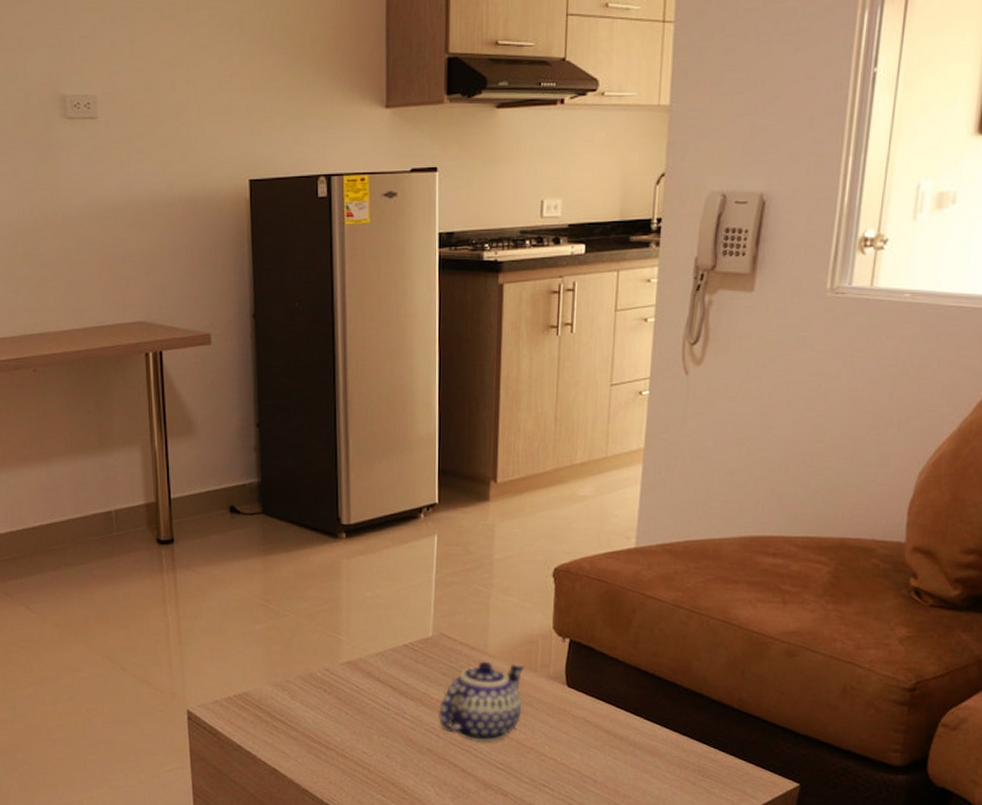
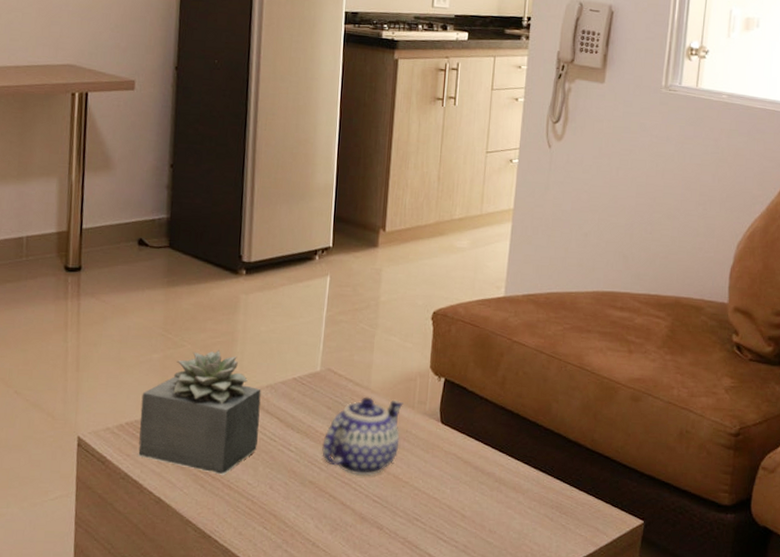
succulent plant: none [247,618,371,745] -> present [138,349,261,475]

